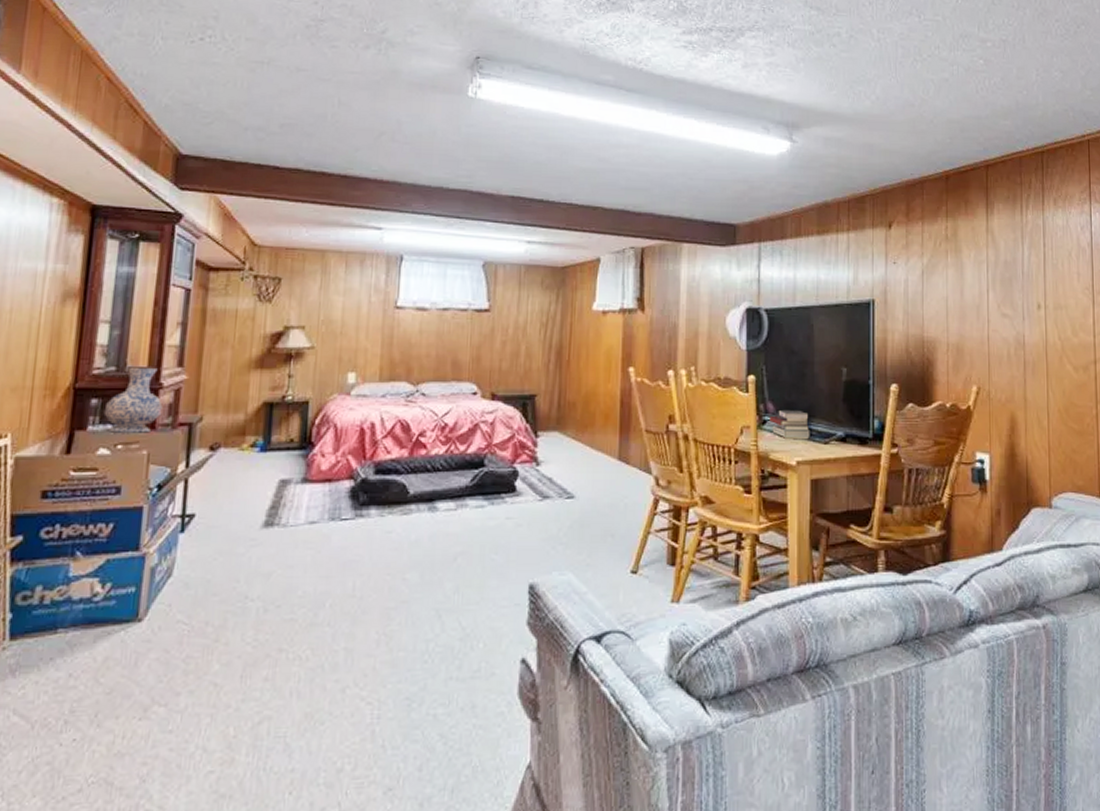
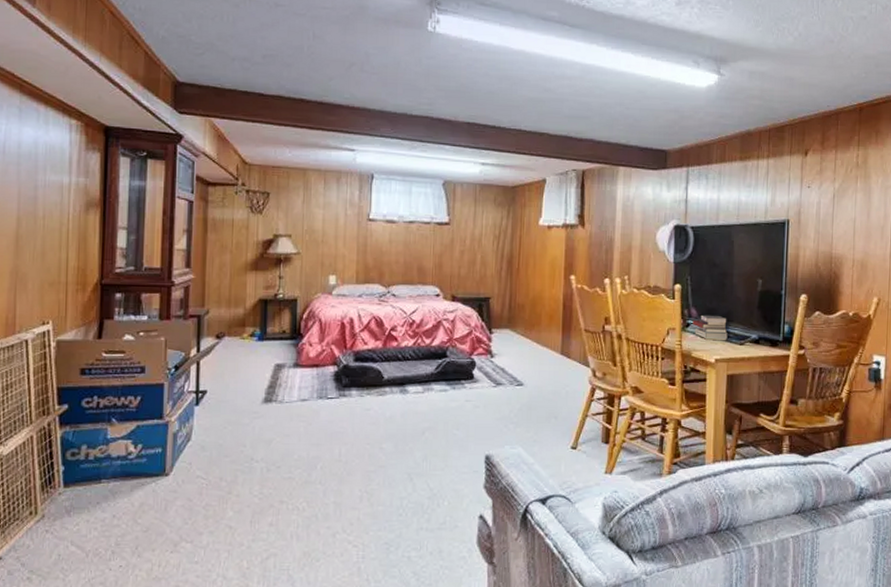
vase: present [103,367,163,433] -> none [127,267,175,323]

